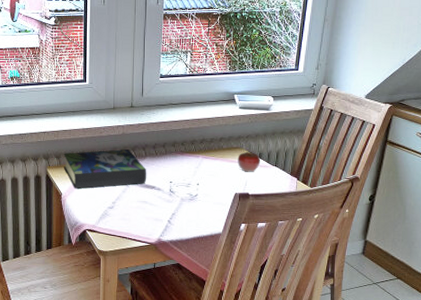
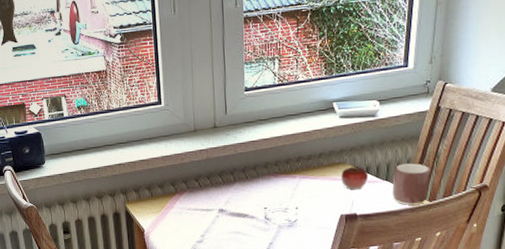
book: present [63,149,147,189] -> none [142,176,238,224]
mug: none [280,153,313,190] -> present [392,163,431,206]

